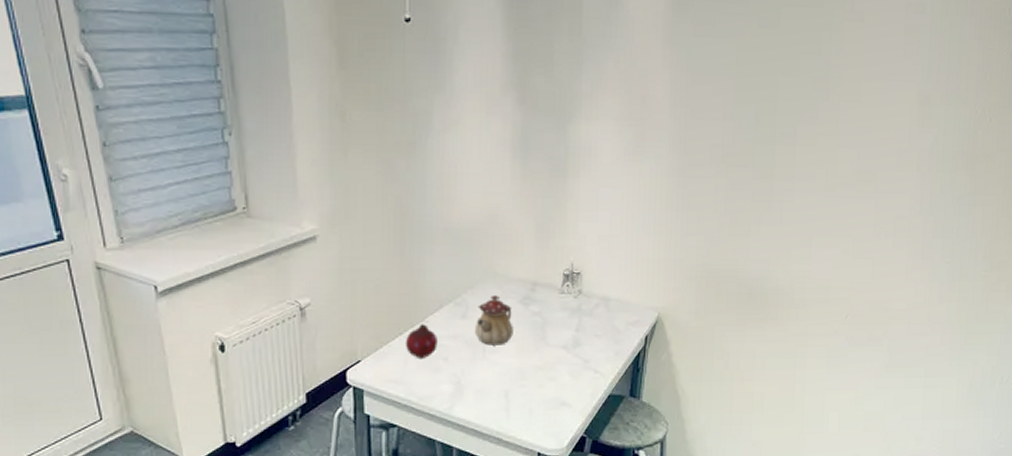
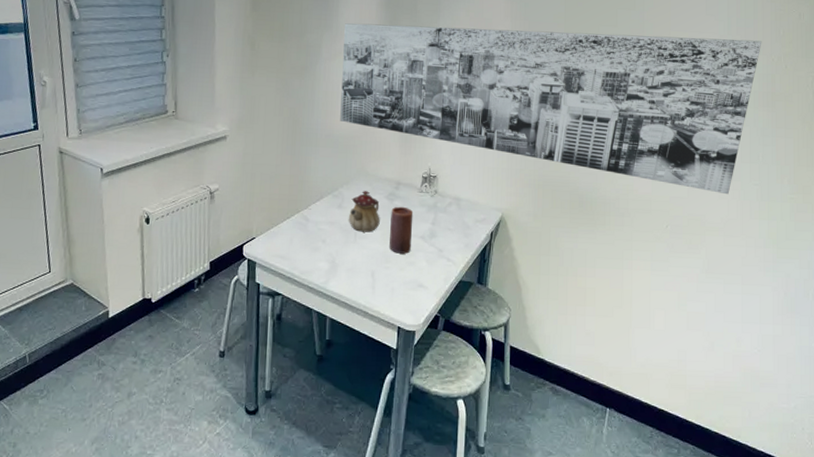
fruit: present [405,324,437,360] -> none [291,211,318,240]
wall art: none [460,81,966,276] -> present [340,23,762,195]
candle: none [526,312,553,368] -> present [389,206,414,254]

